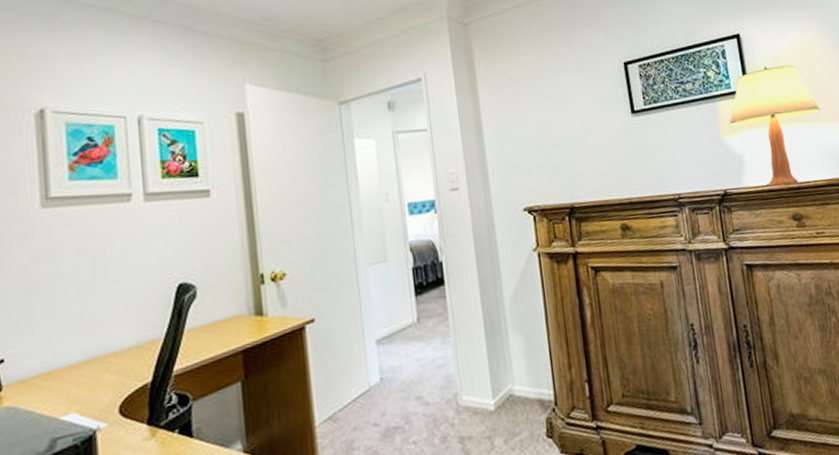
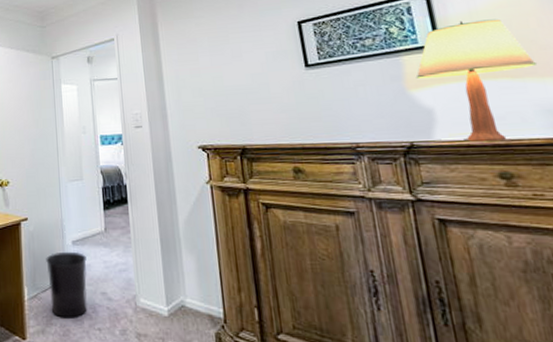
waste bin: none [342,352,399,439] -> present [46,251,87,319]

